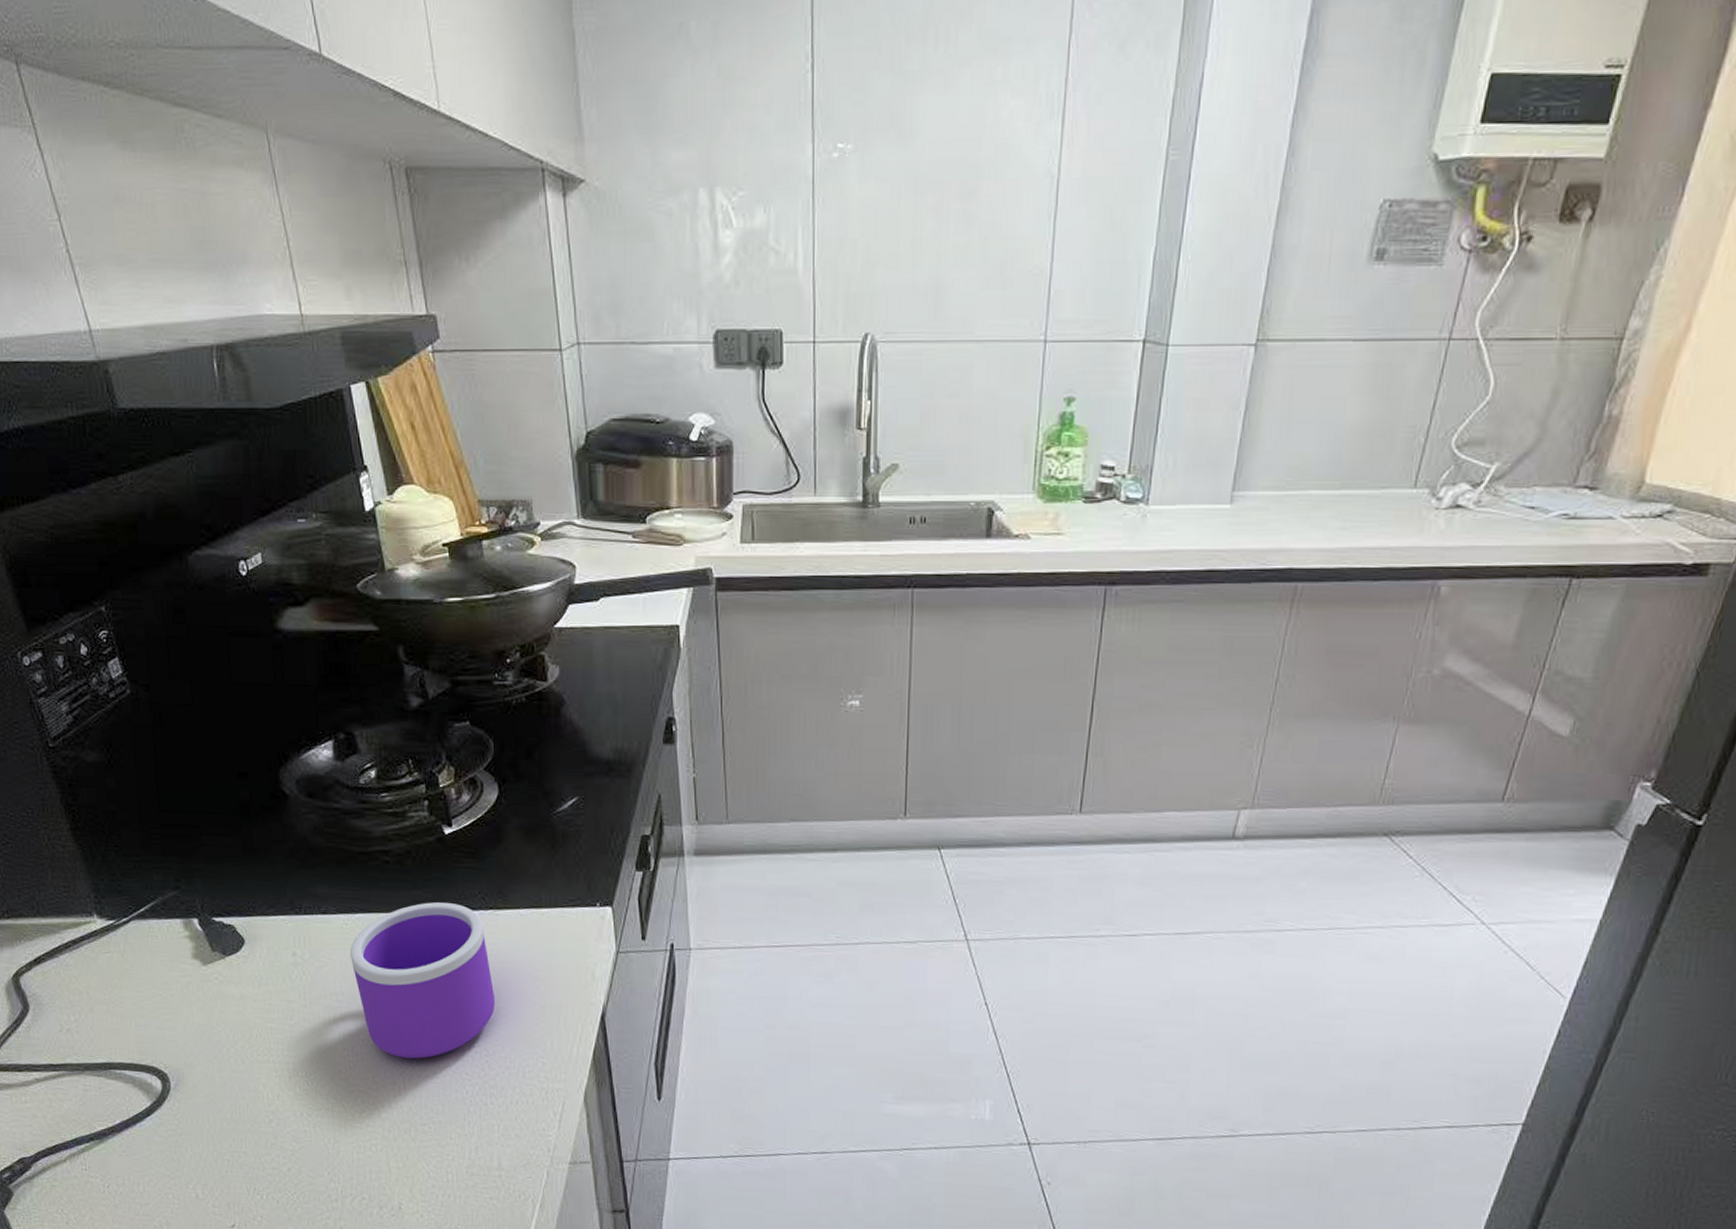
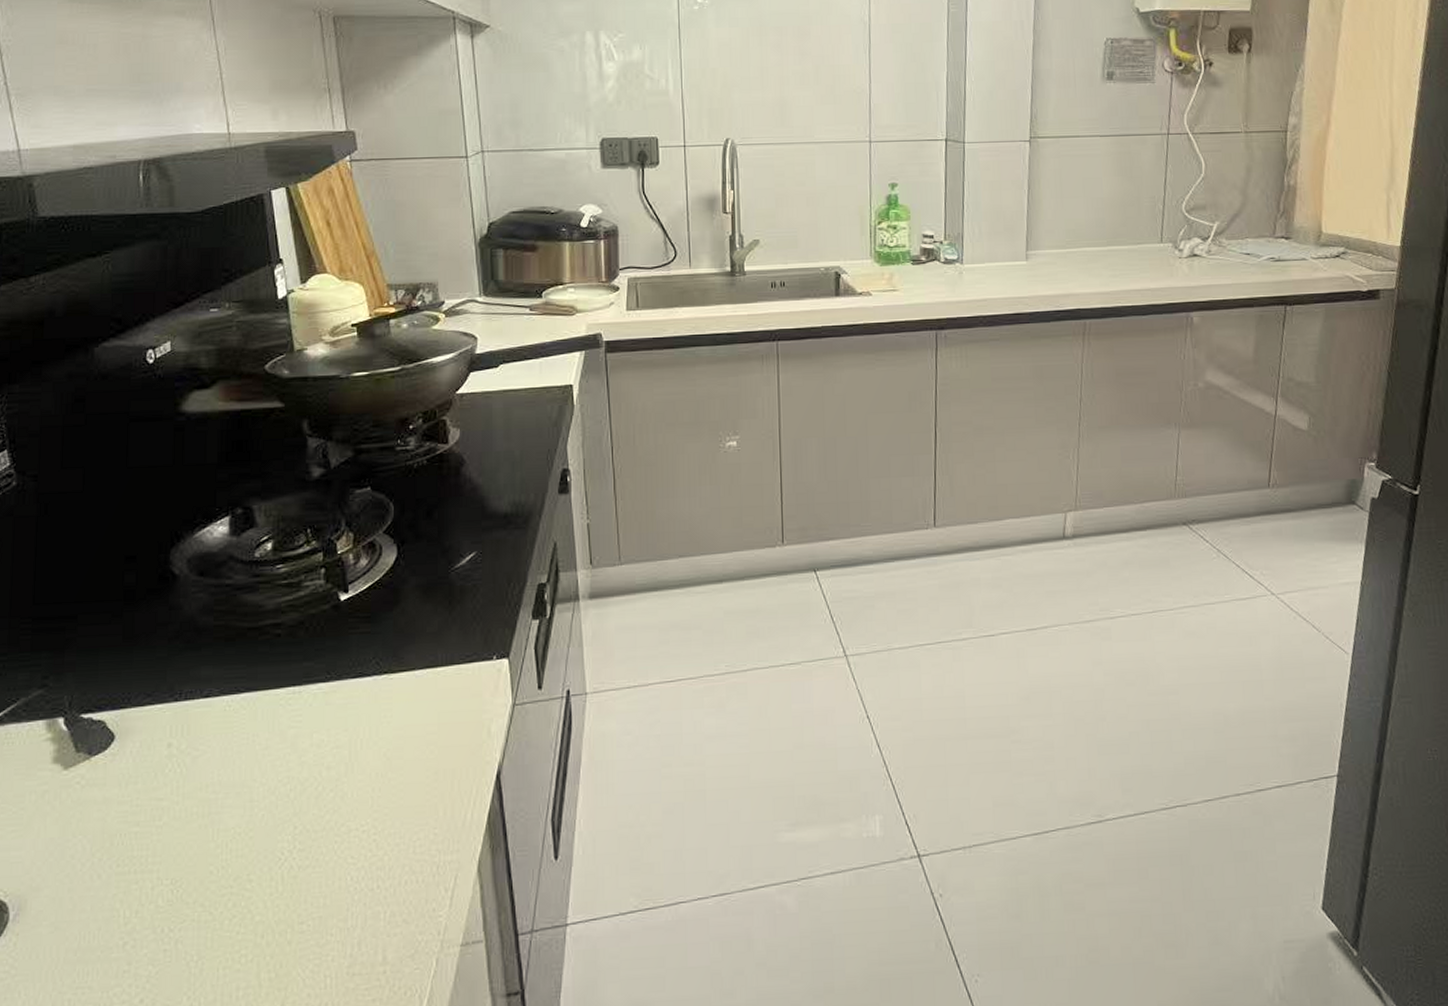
mug: present [350,902,496,1059] -> none [232,671,387,848]

